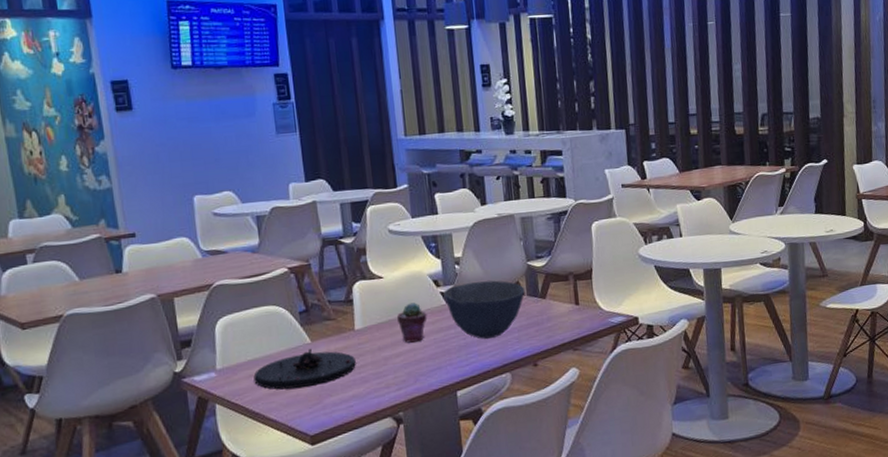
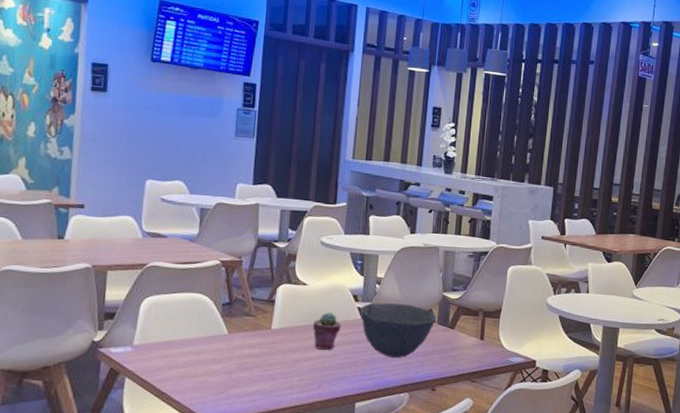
plate: present [253,348,356,390] -> none [166,339,267,376]

